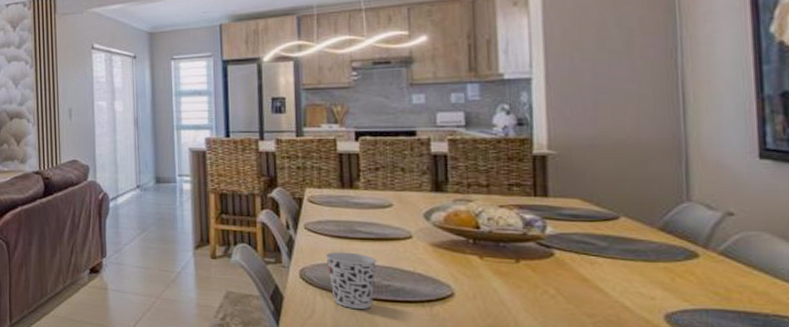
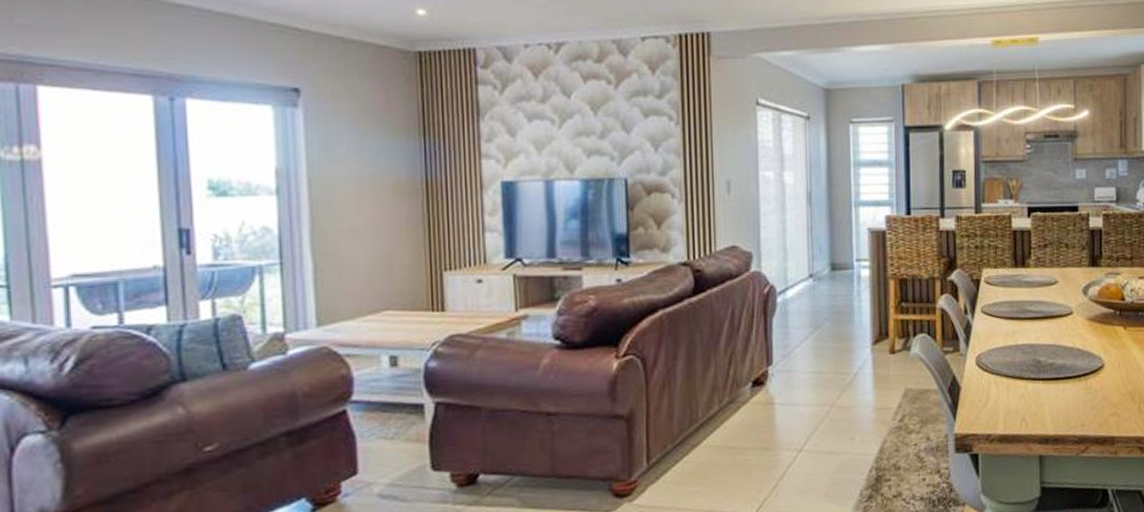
cup: present [325,252,378,309] -> none [1000,333,1044,391]

